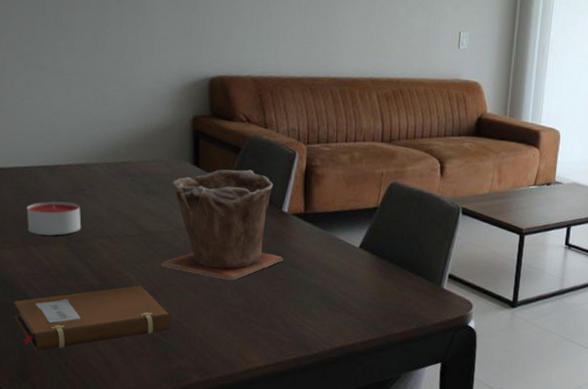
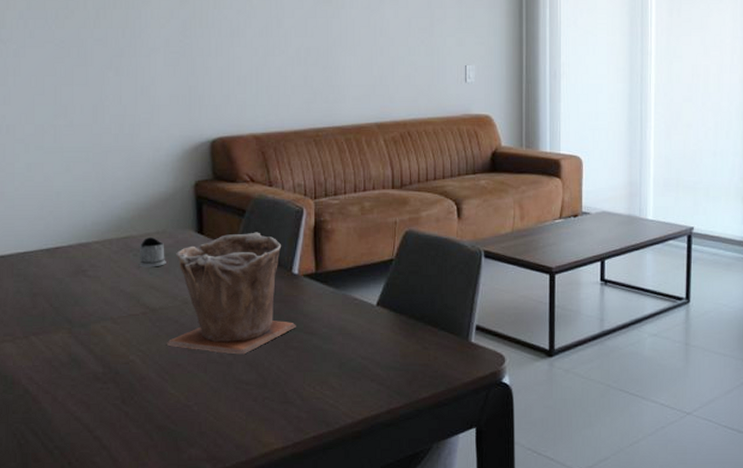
notebook: present [14,285,171,351] -> none [15,369,180,452]
candle: present [26,201,82,236] -> none [27,285,84,323]
tea glass holder: none [136,164,163,193] -> present [138,237,166,268]

